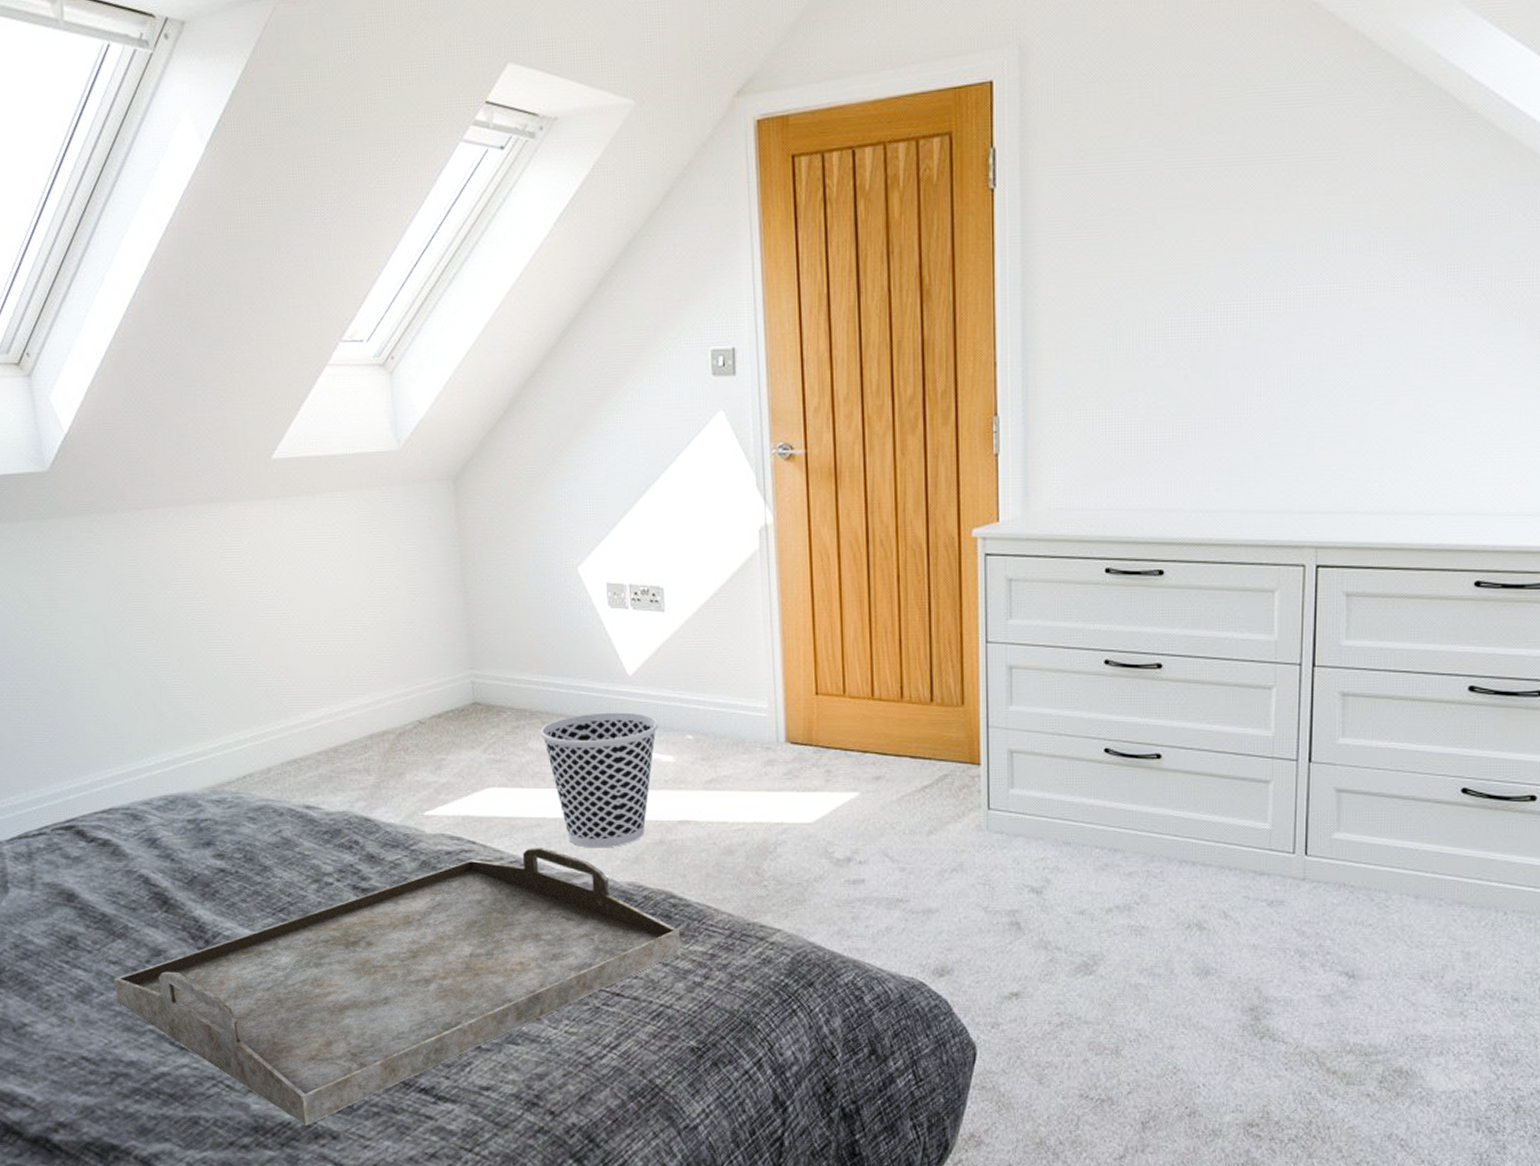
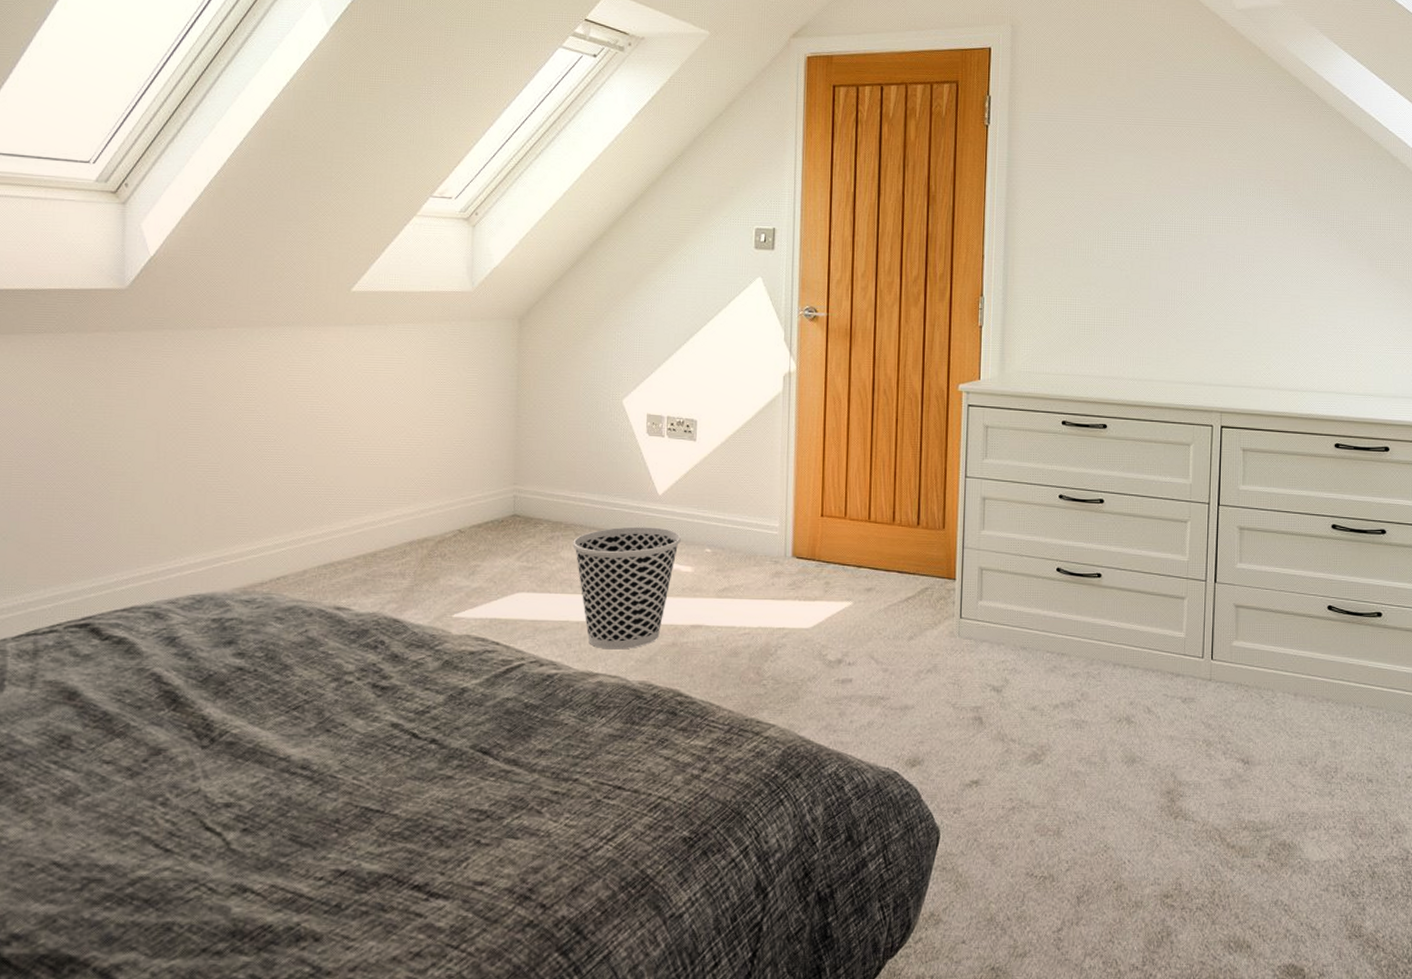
serving tray: present [113,848,681,1126] -> none [103,649,684,928]

